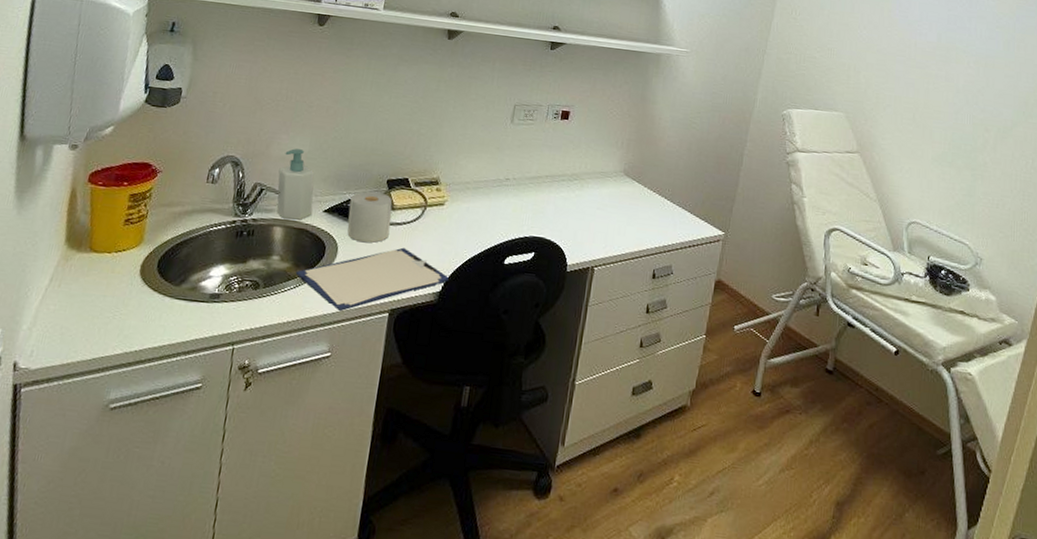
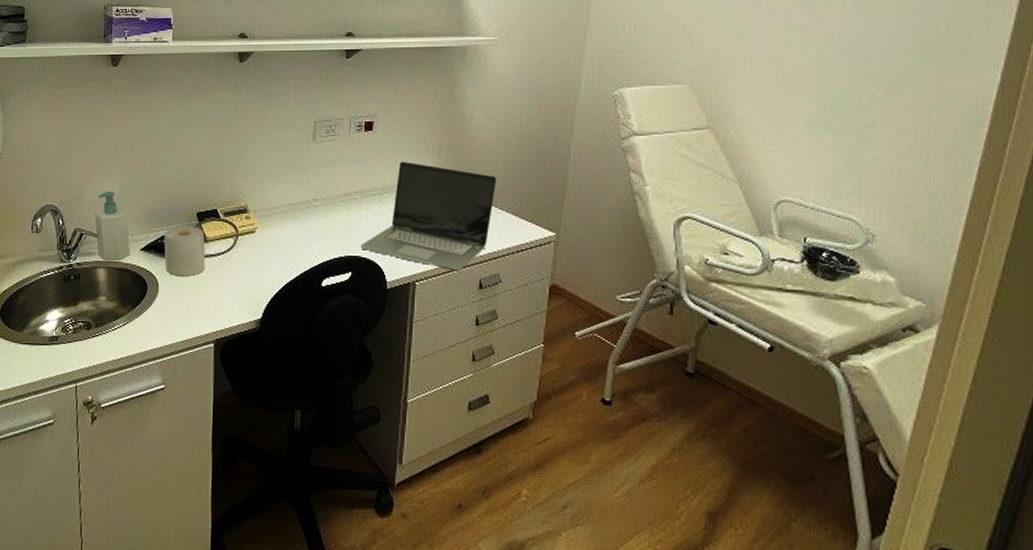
notepad: present [295,247,451,312] -> none [122,278,270,345]
laptop: none [545,151,677,262] -> present [360,161,497,273]

